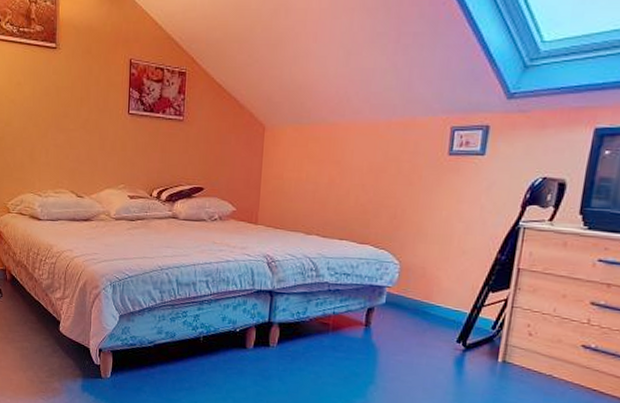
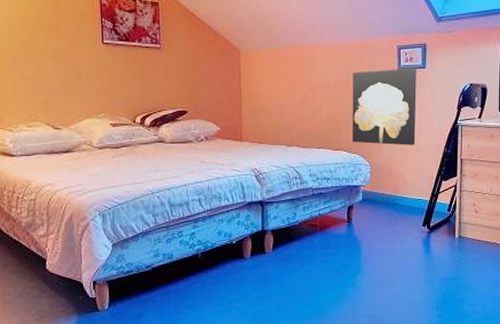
wall art: none [382,153,473,246] -> present [352,67,417,146]

